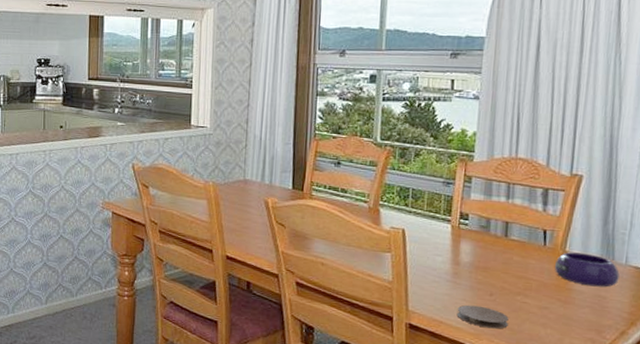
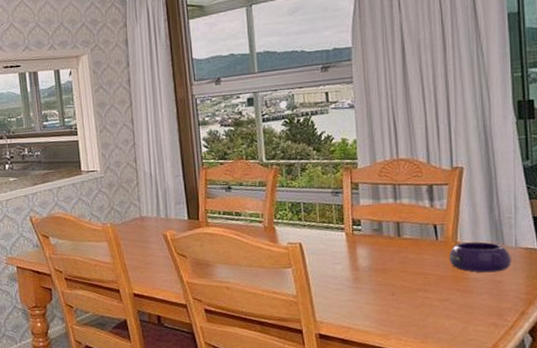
coaster: present [456,304,509,329] -> none [362,307,413,328]

